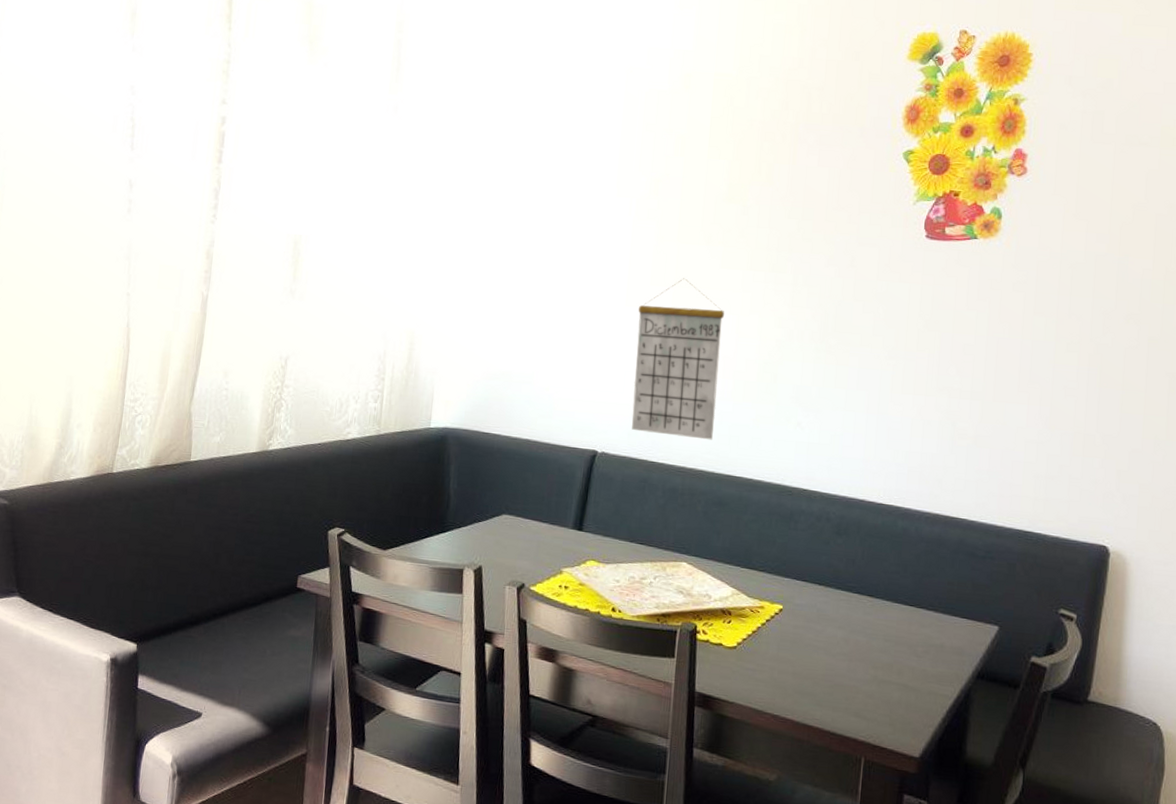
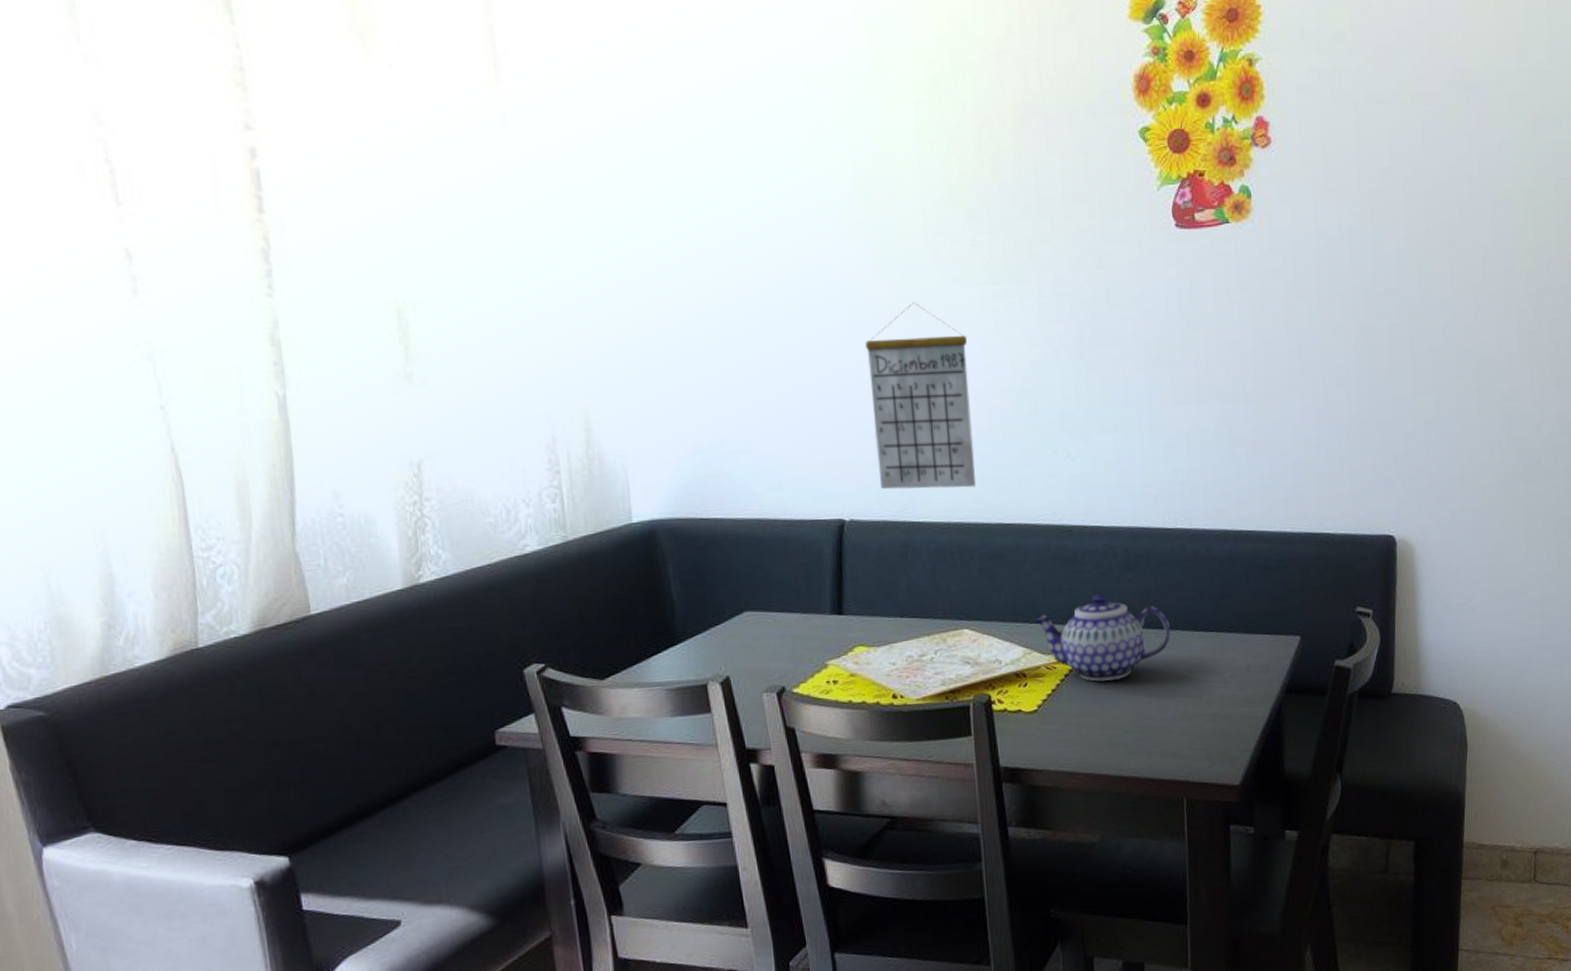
teapot: none [745,552,872,634] -> present [1034,594,1171,682]

